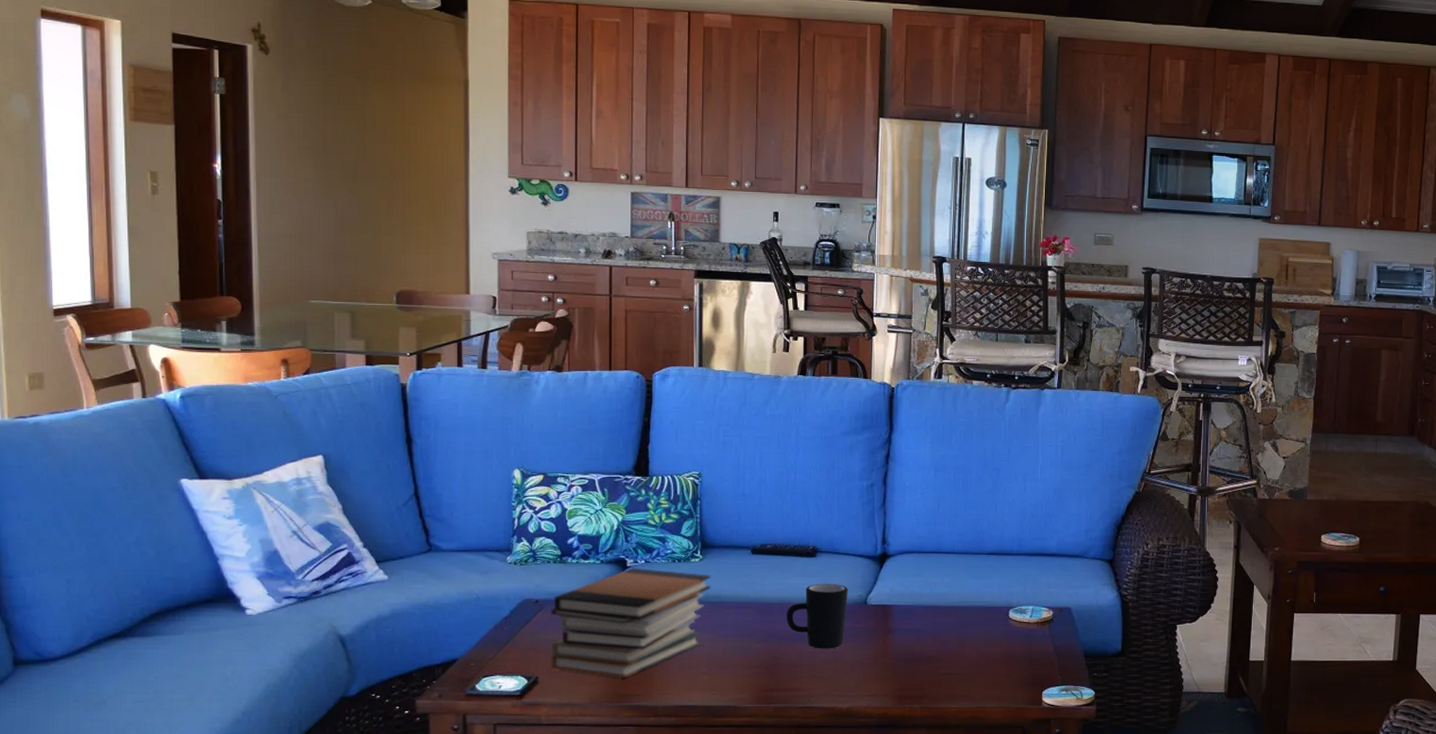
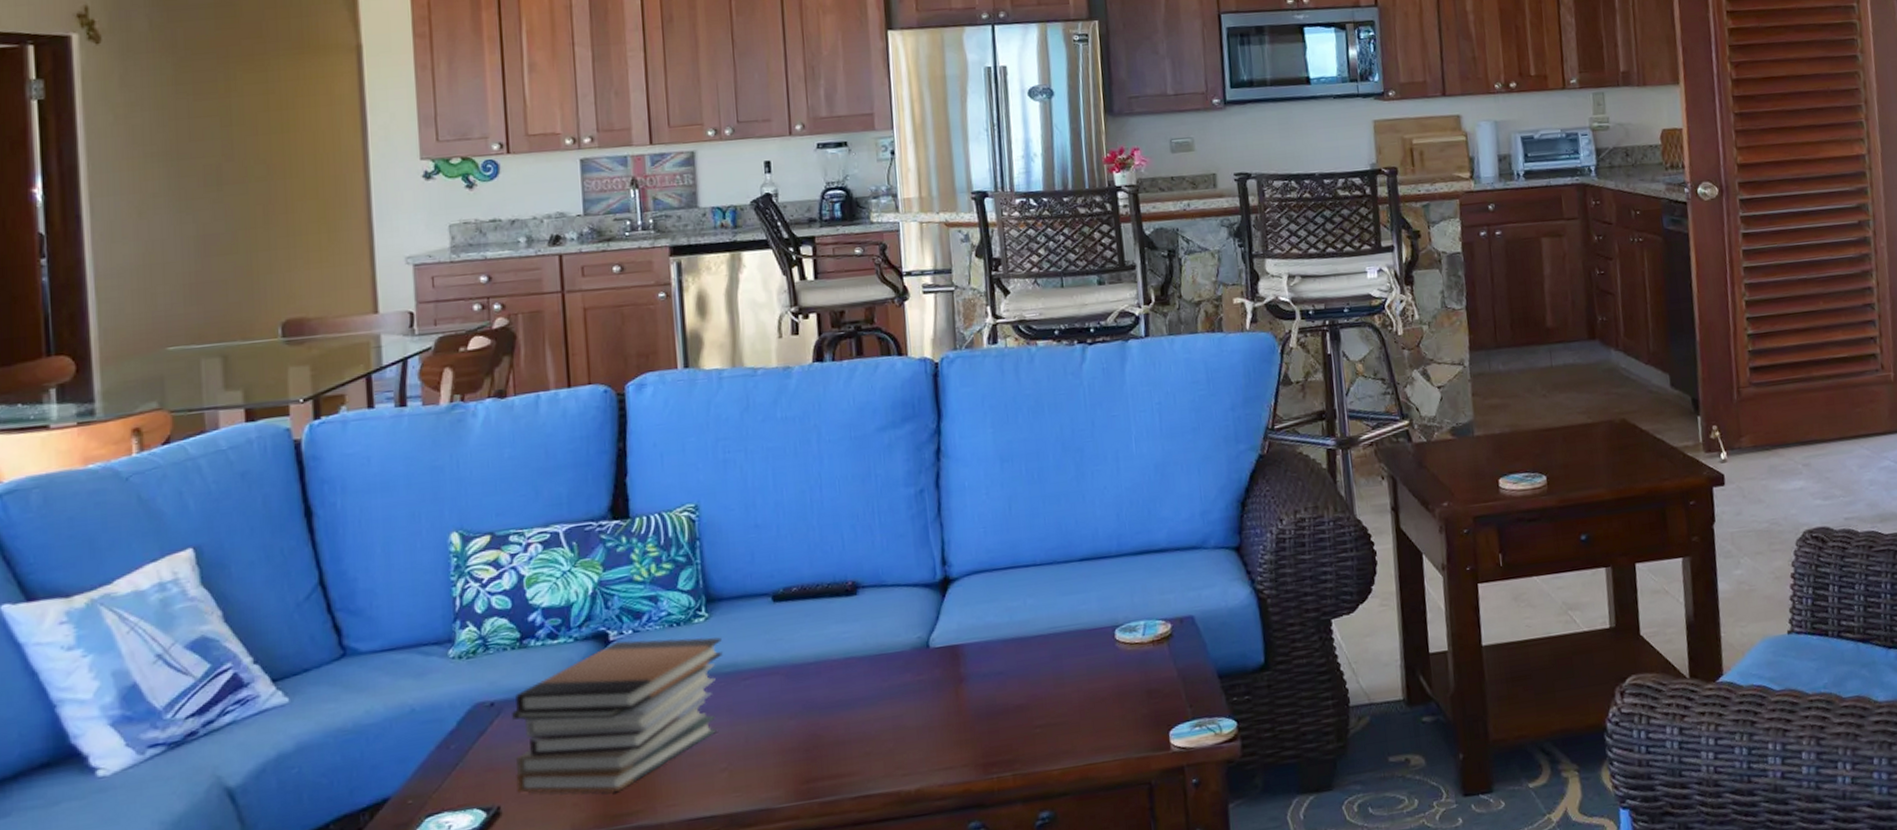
mug: present [786,583,848,649] -> none [825,626,904,716]

